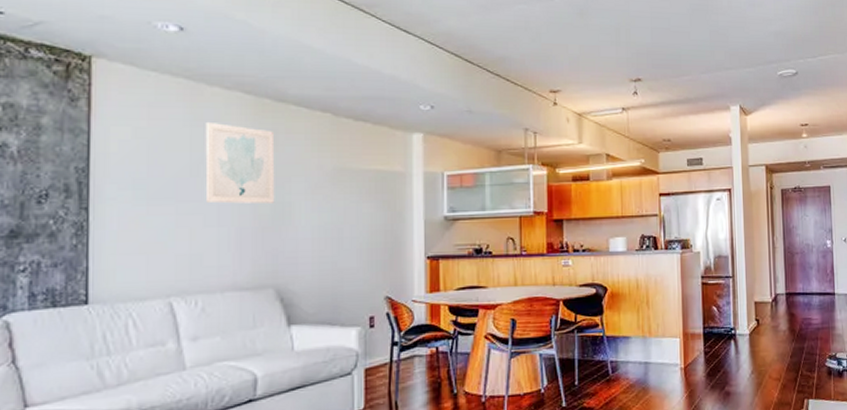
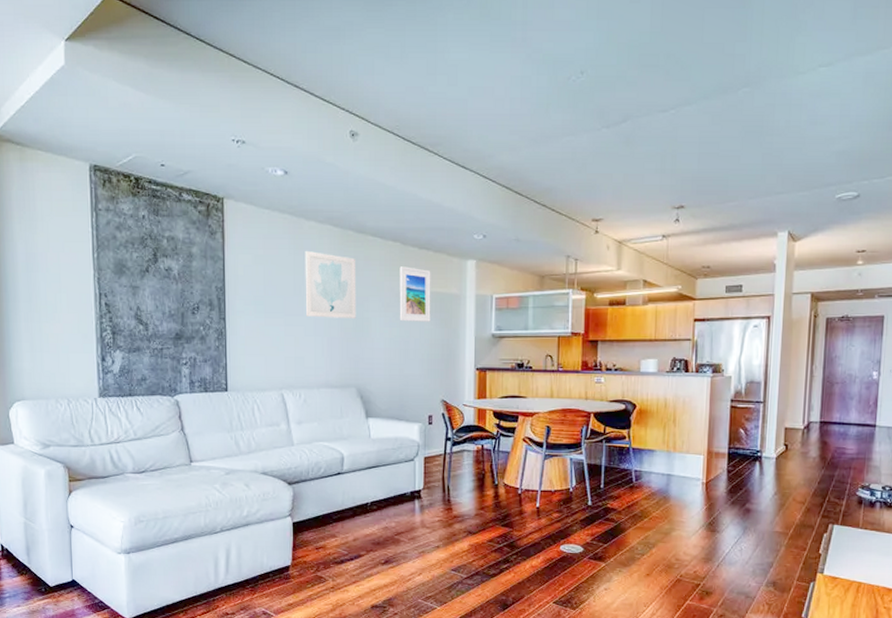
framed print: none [330,141,370,205] -> present [399,266,431,322]

